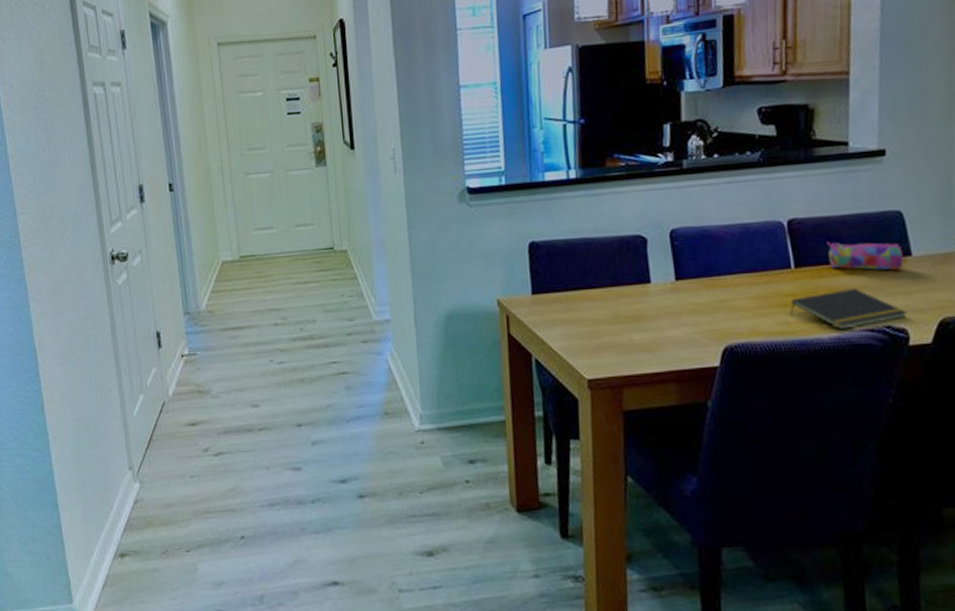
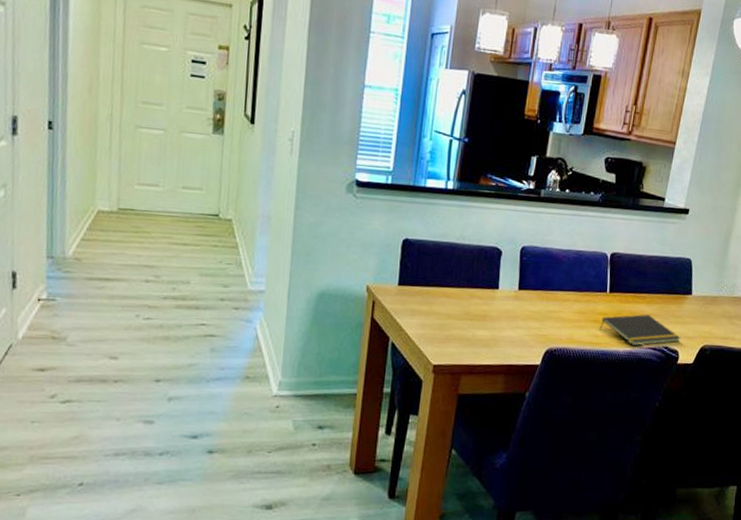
pencil case: present [826,242,904,271] -> none [634,275,687,305]

